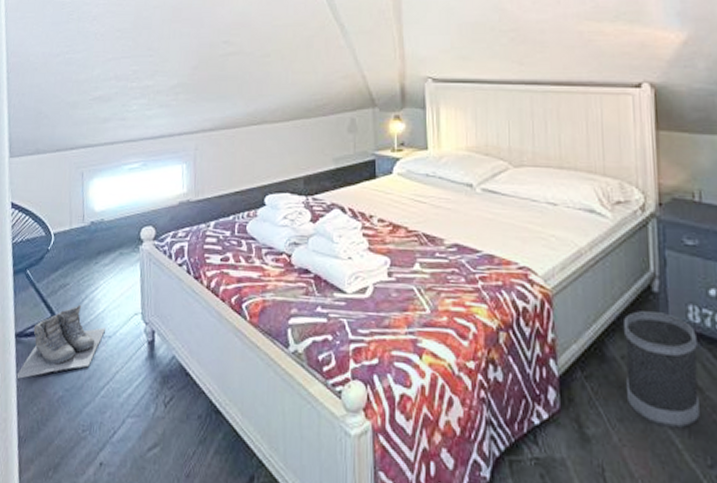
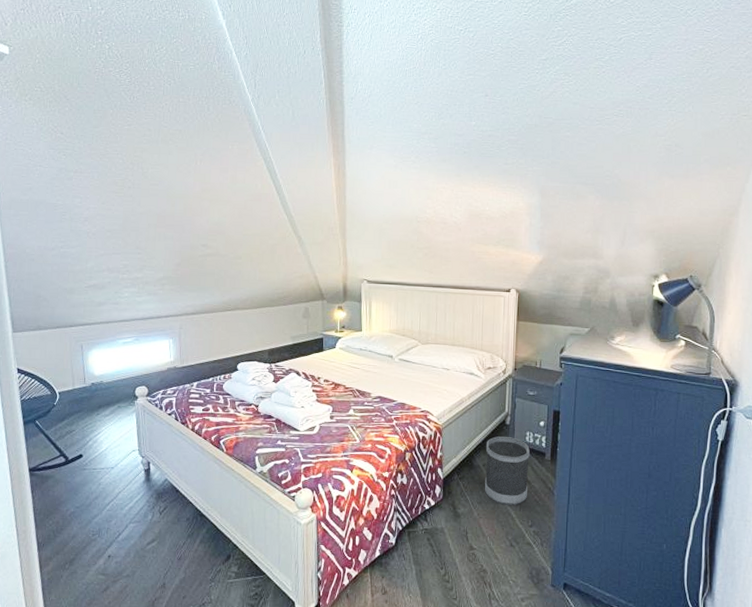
boots: present [15,304,107,380] -> none [31,445,109,502]

